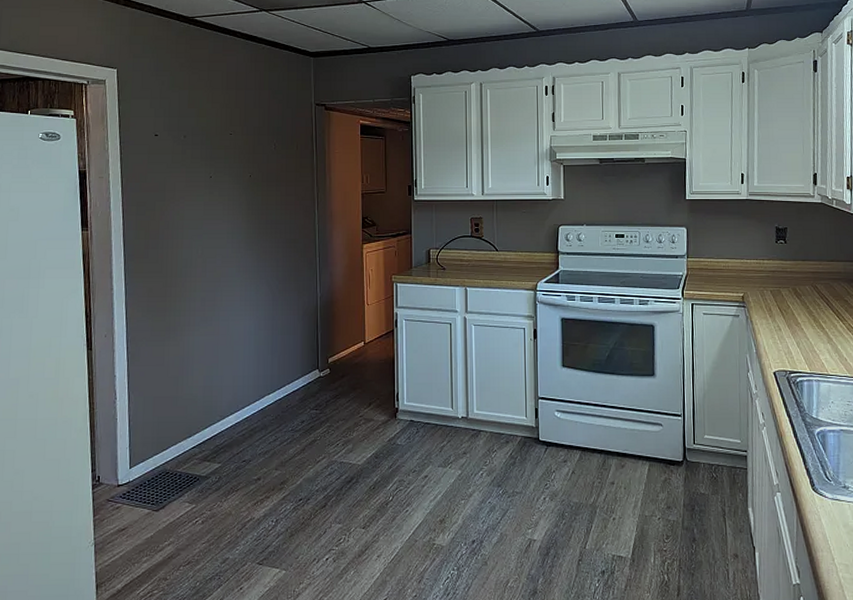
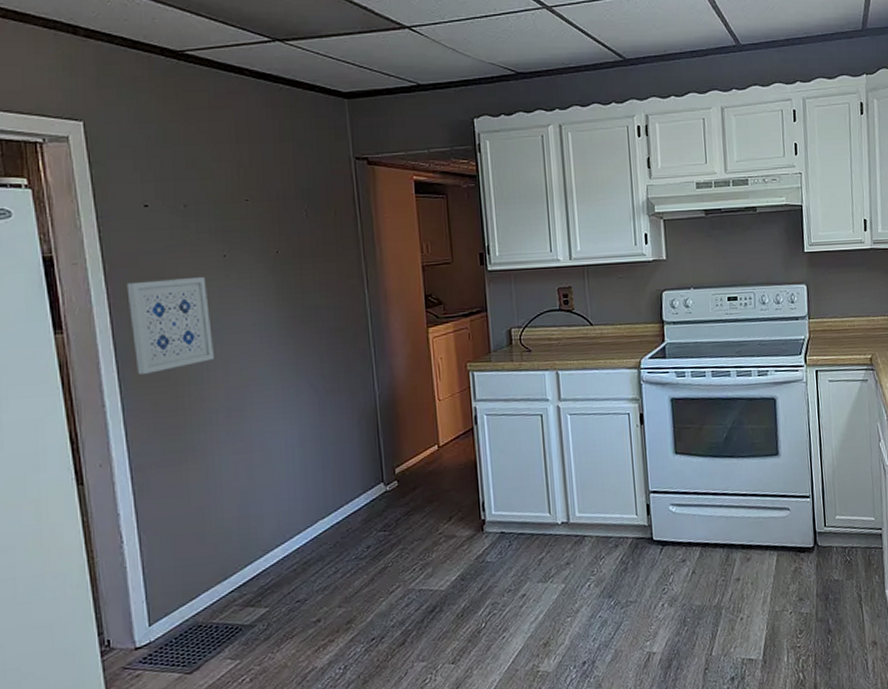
wall art: none [136,193,197,266] -> present [126,277,214,374]

